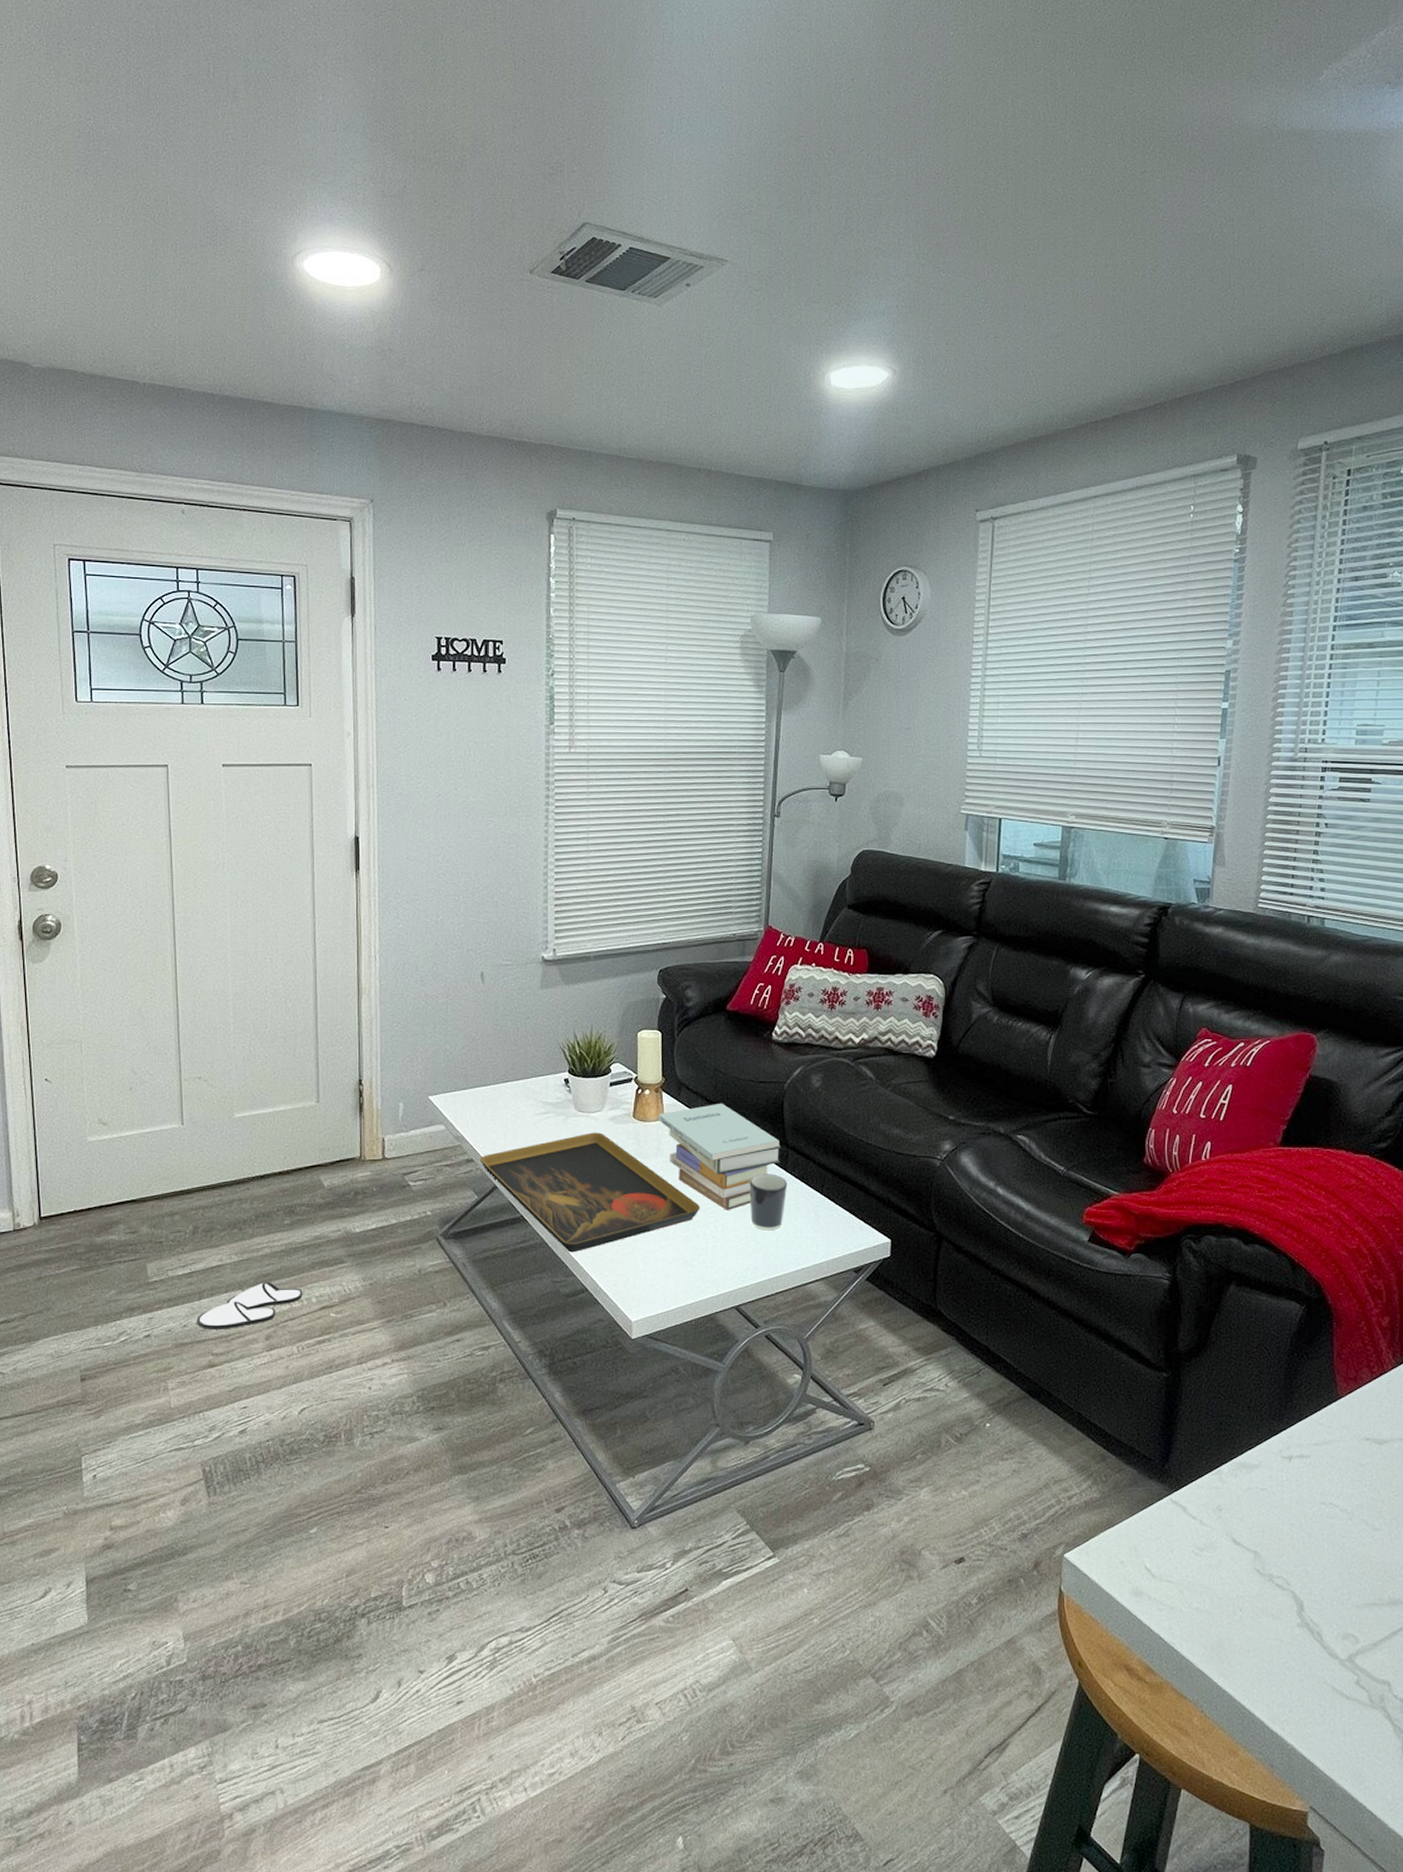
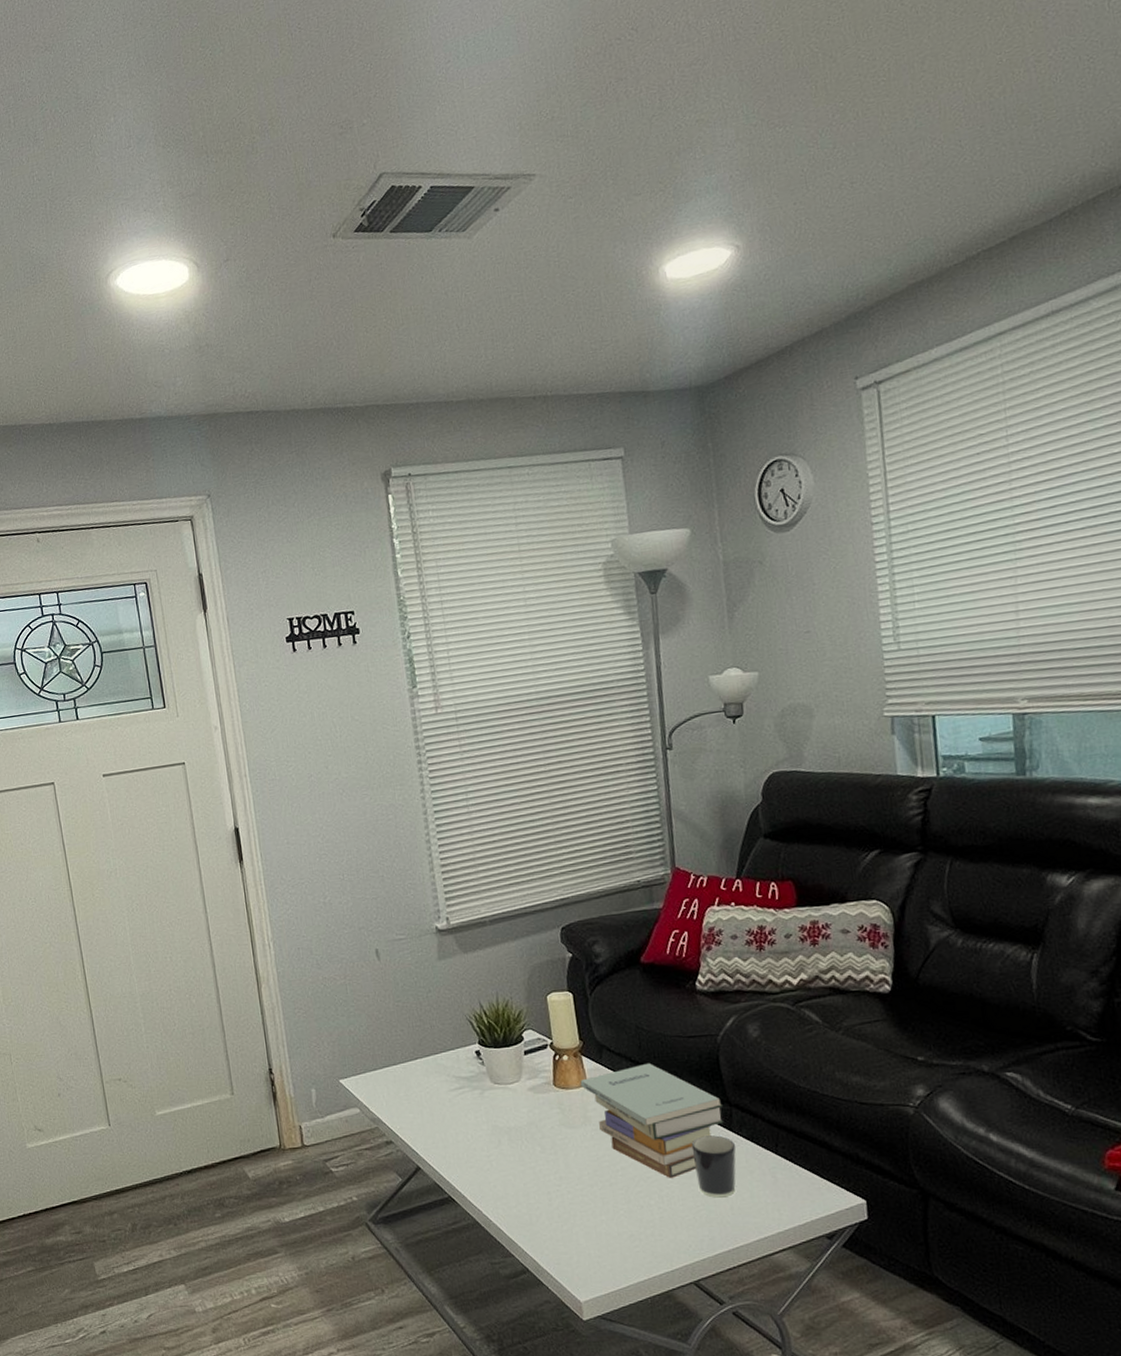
slippers: present [196,1281,303,1329] -> none [145,1274,242,1324]
decorative tray: present [480,1132,700,1253] -> none [399,1104,640,1232]

